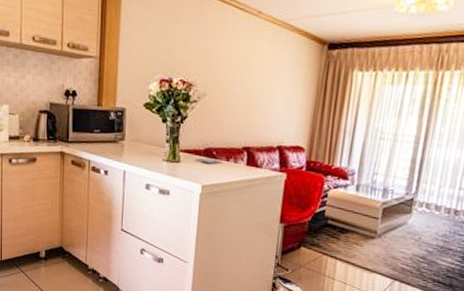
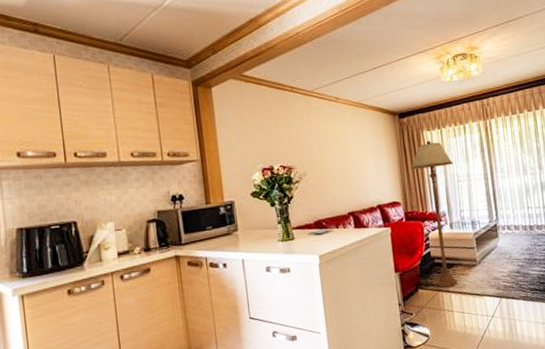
floor lamp: none [323,83,380,254] -> present [411,141,458,288]

